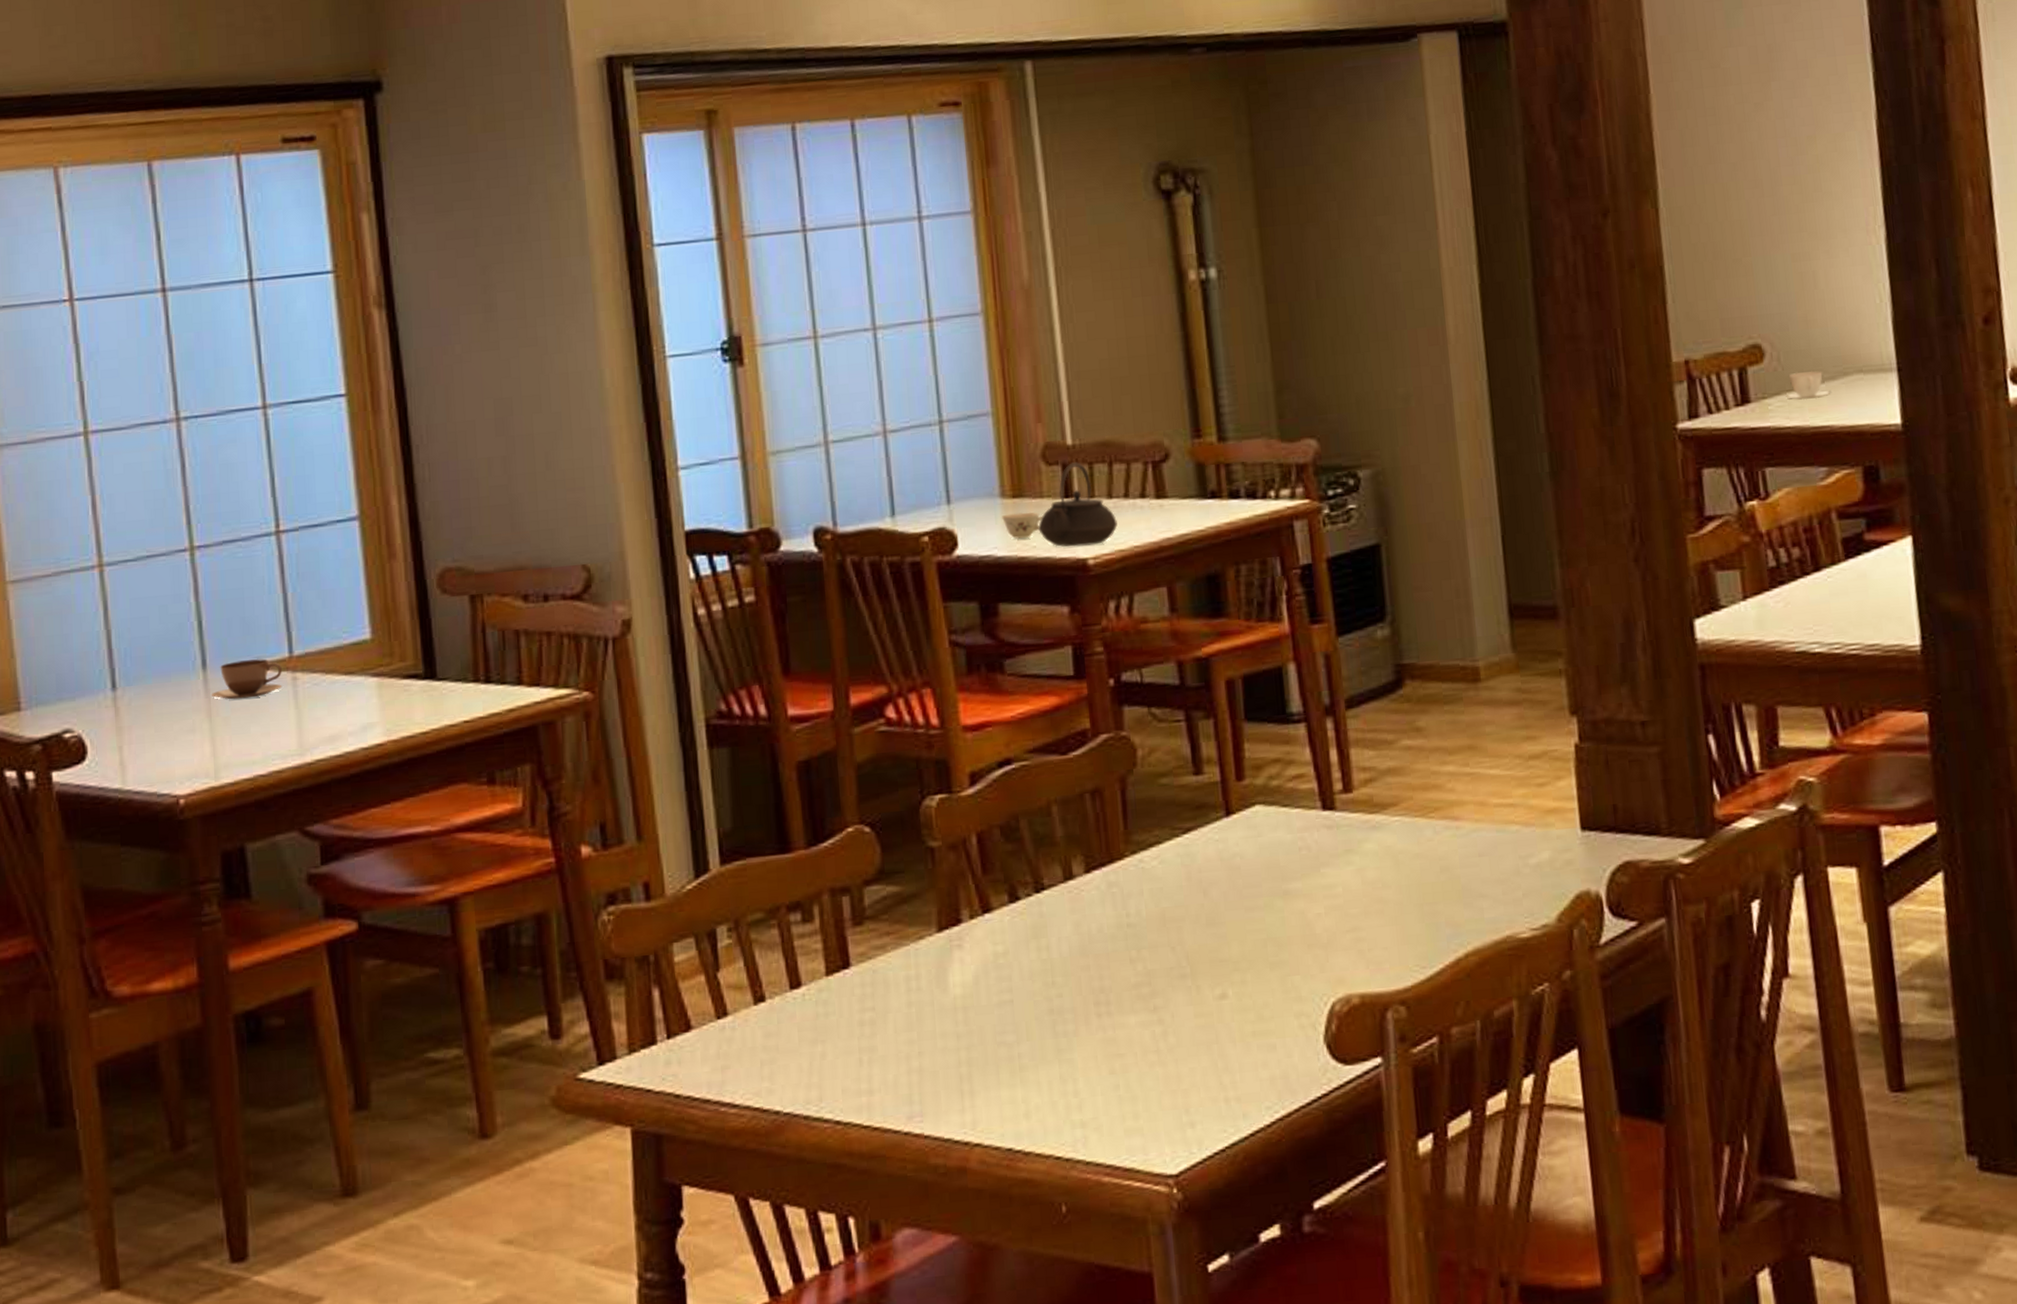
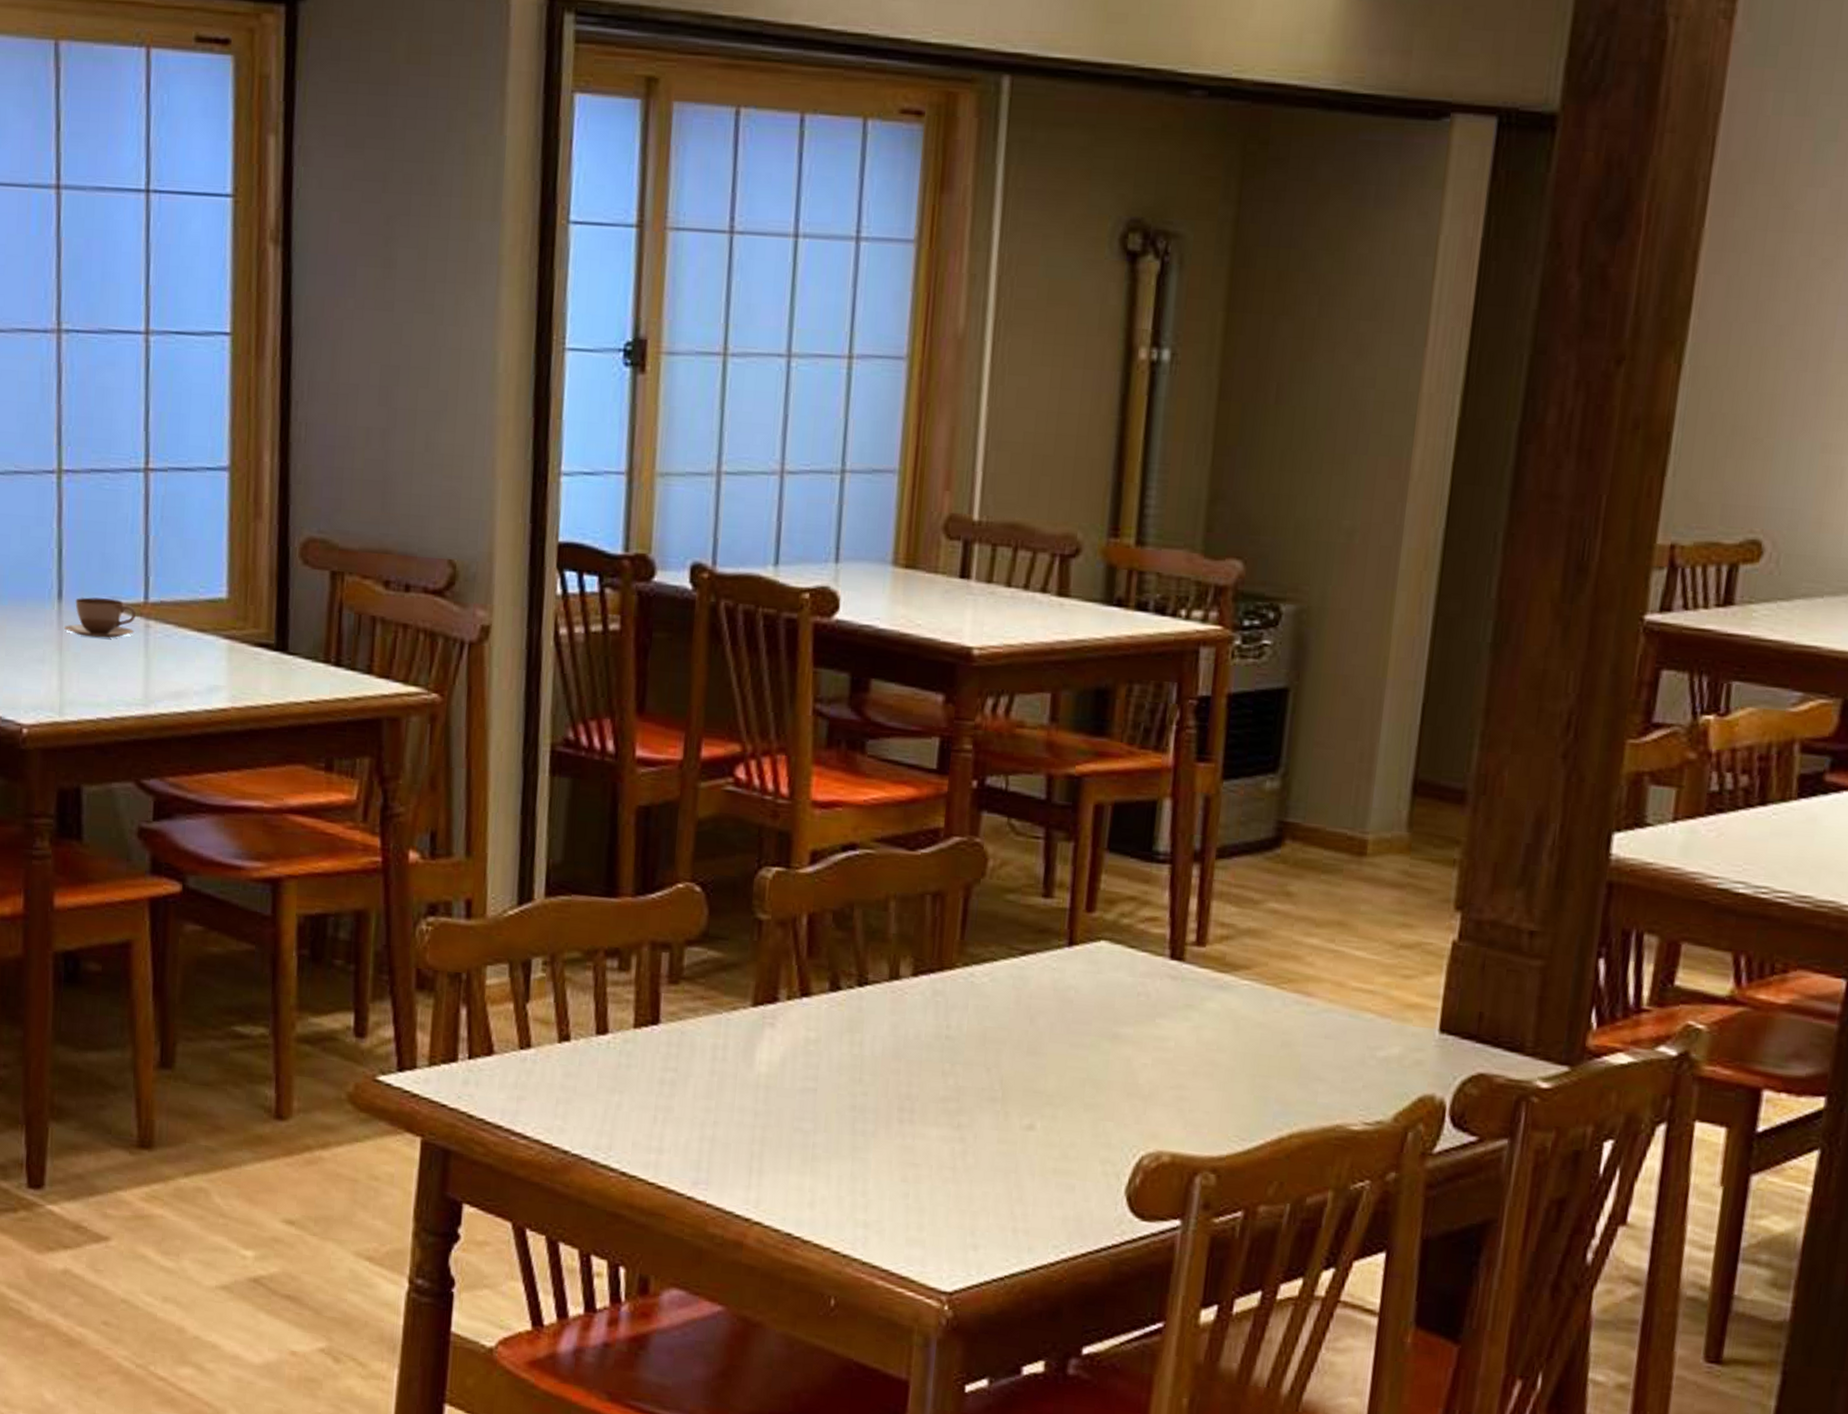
teacup: present [1001,512,1042,539] -> none [889,584,933,614]
teapot: present [1038,461,1118,547] -> none [926,539,1012,635]
teacup: present [1786,370,1831,401] -> none [1775,579,1828,614]

